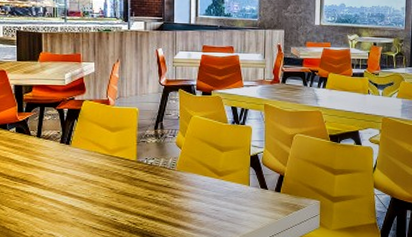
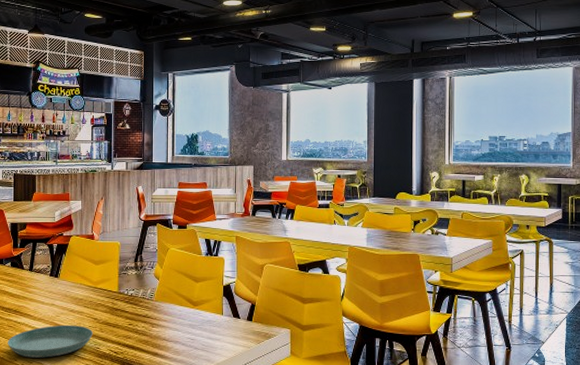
saucer: none [14,194,109,229] -> present [7,324,93,358]

